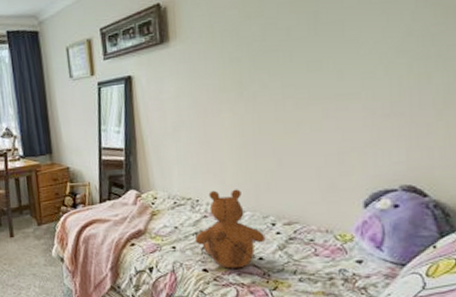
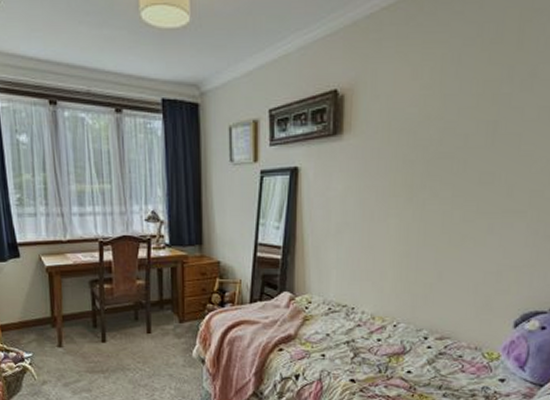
teddy bear: present [194,189,266,269] -> none [345,299,416,380]

